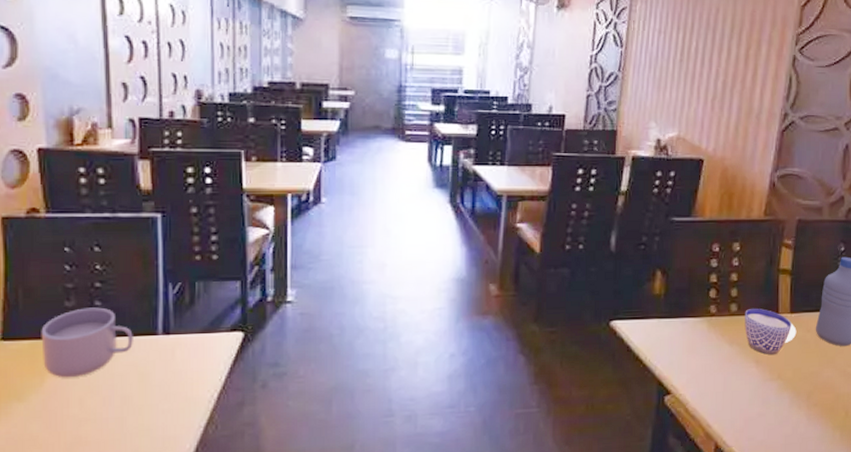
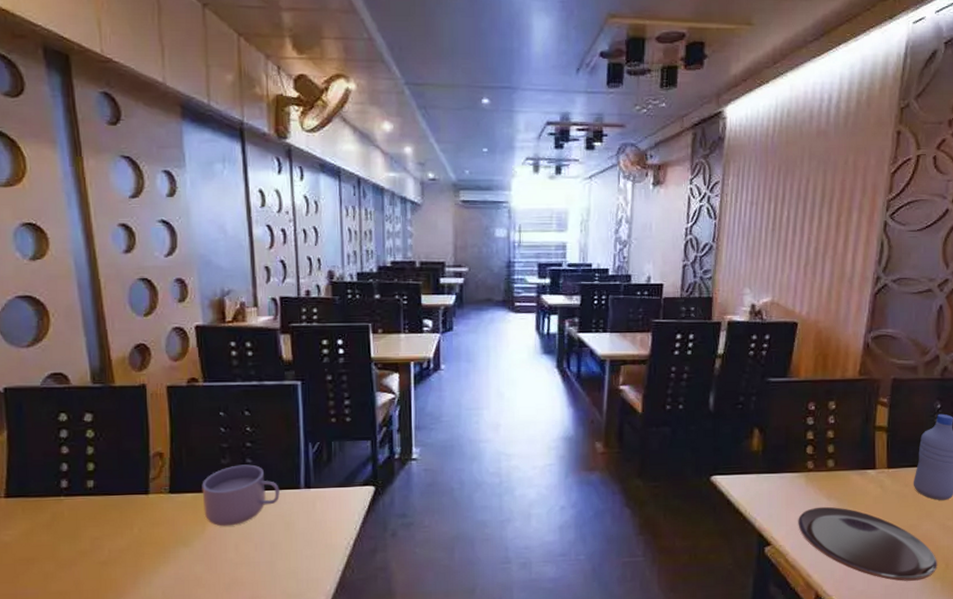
plate: none [699,353,837,431] -> present [798,506,937,581]
cup: present [744,308,797,354] -> none [842,463,894,508]

